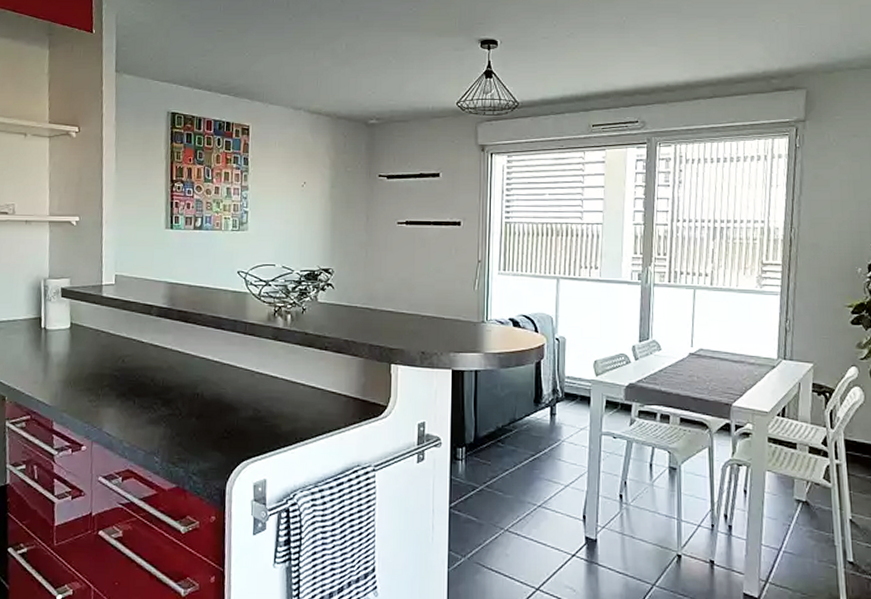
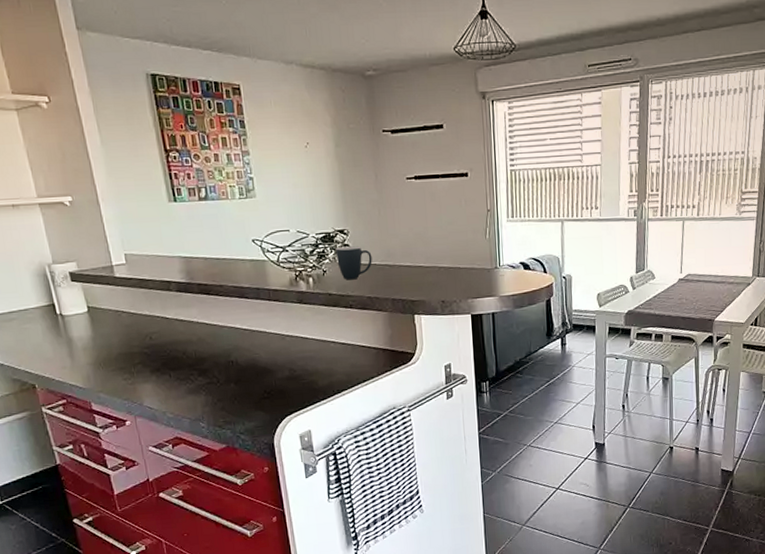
mug: none [317,286,354,321] -> present [335,246,372,280]

